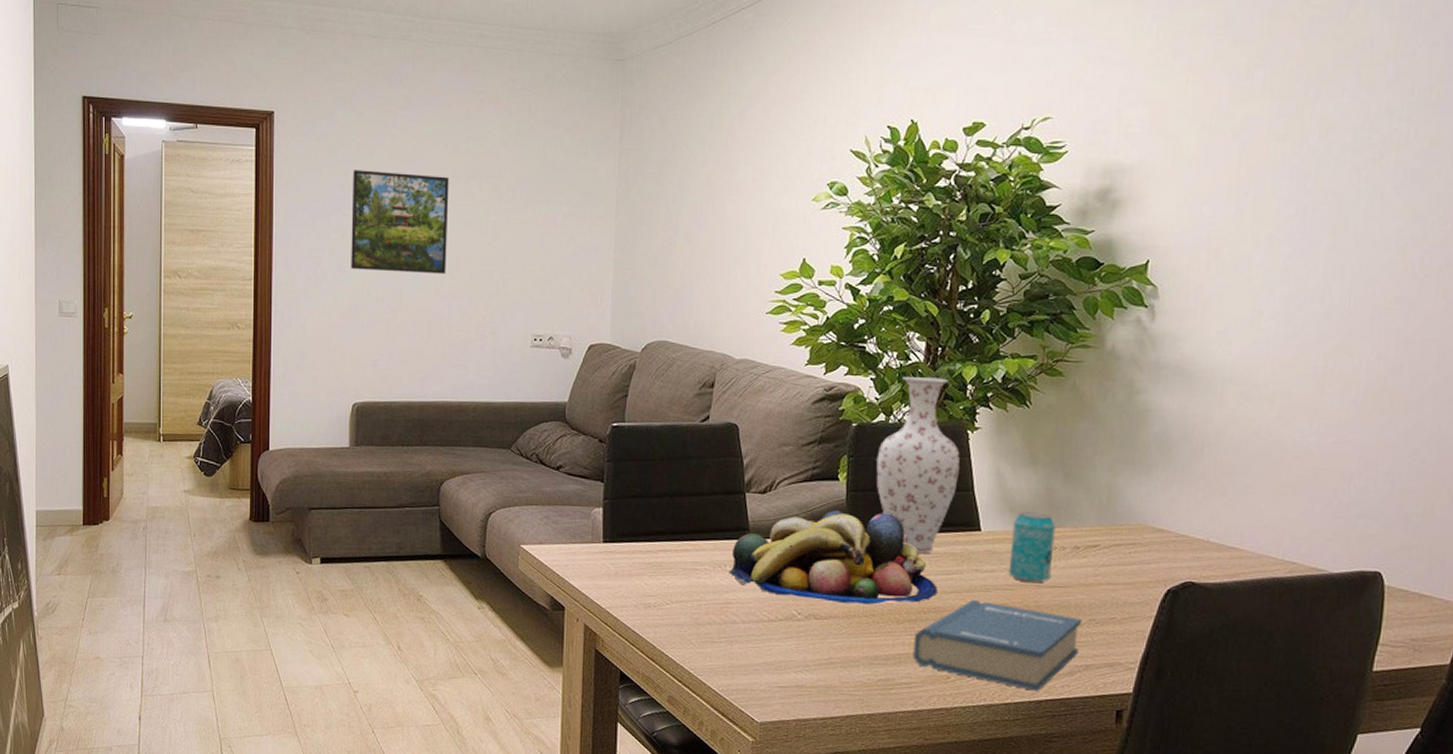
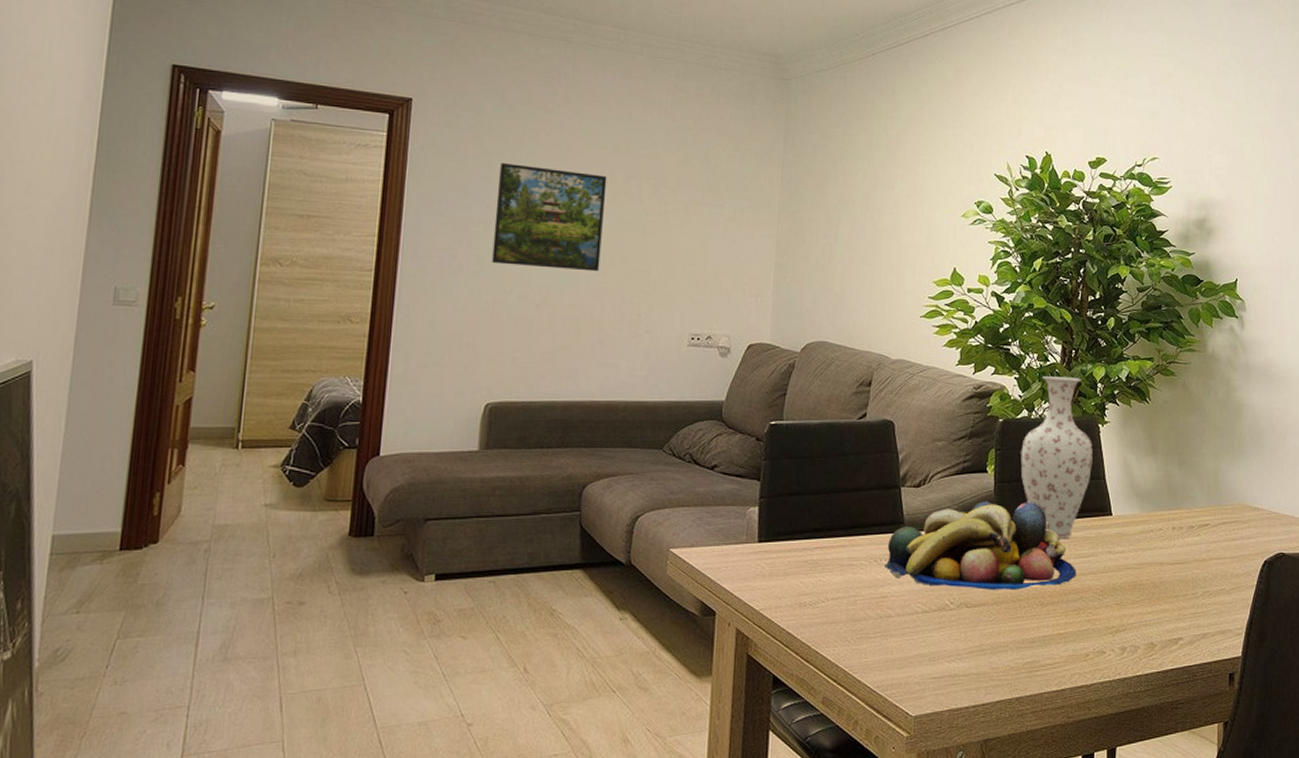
book: present [912,600,1082,691] -> none [1056,580,1198,662]
beverage can: present [1008,512,1056,583] -> none [1136,497,1174,561]

